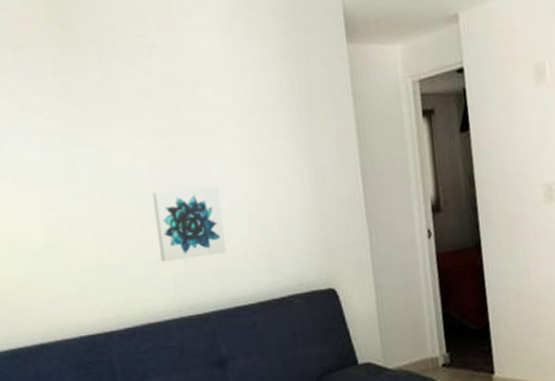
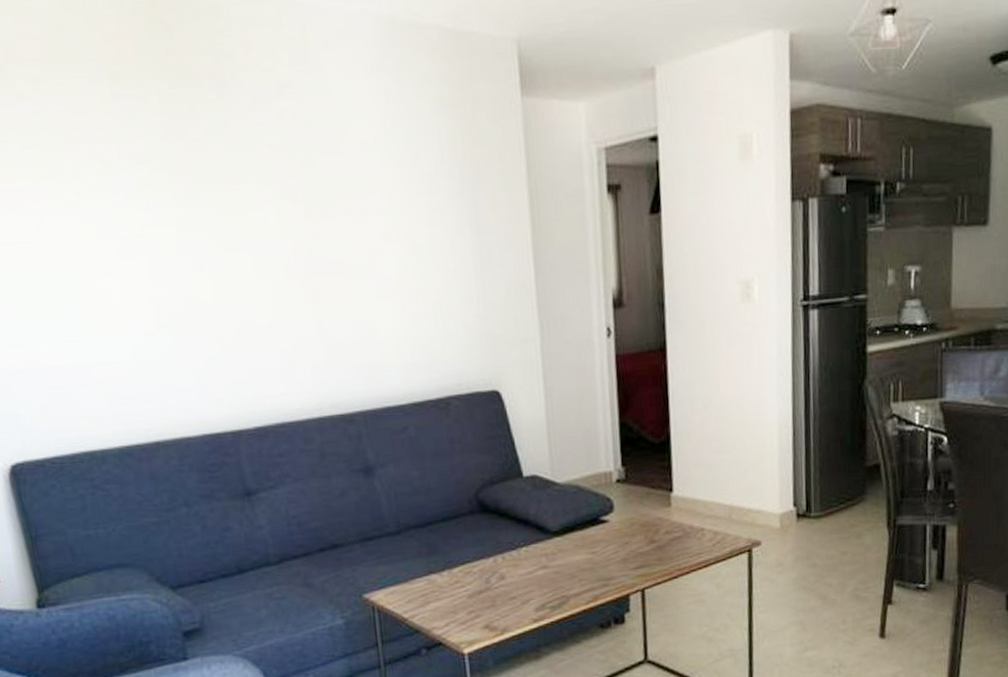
wall art: present [153,187,226,262] -> none [286,265,374,351]

